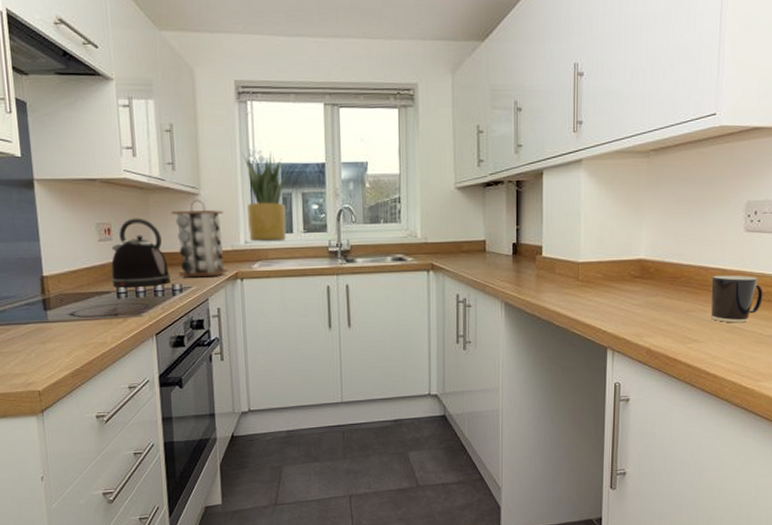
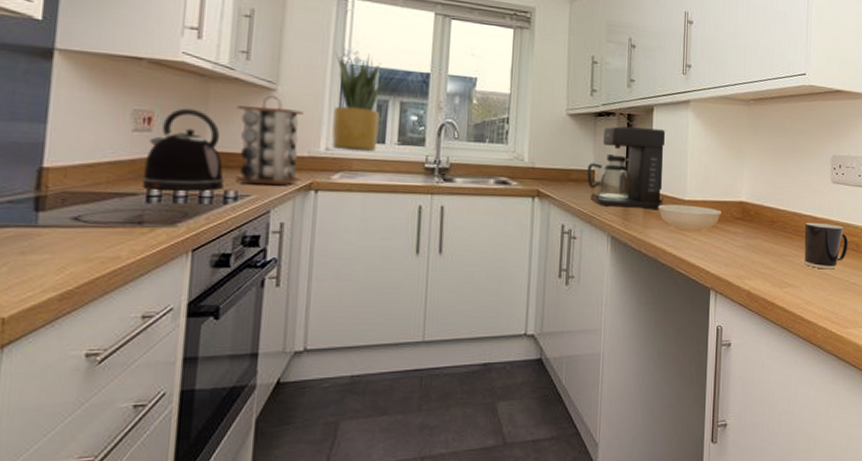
coffee maker: none [477,193,557,276] -> present [586,126,666,210]
bowl: none [551,267,618,294] -> present [658,204,721,233]

